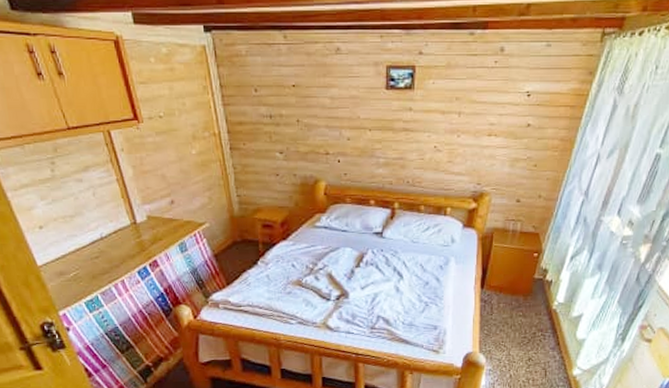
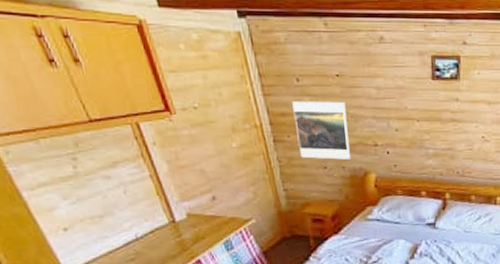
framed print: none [250,111,302,167] -> present [292,101,350,160]

